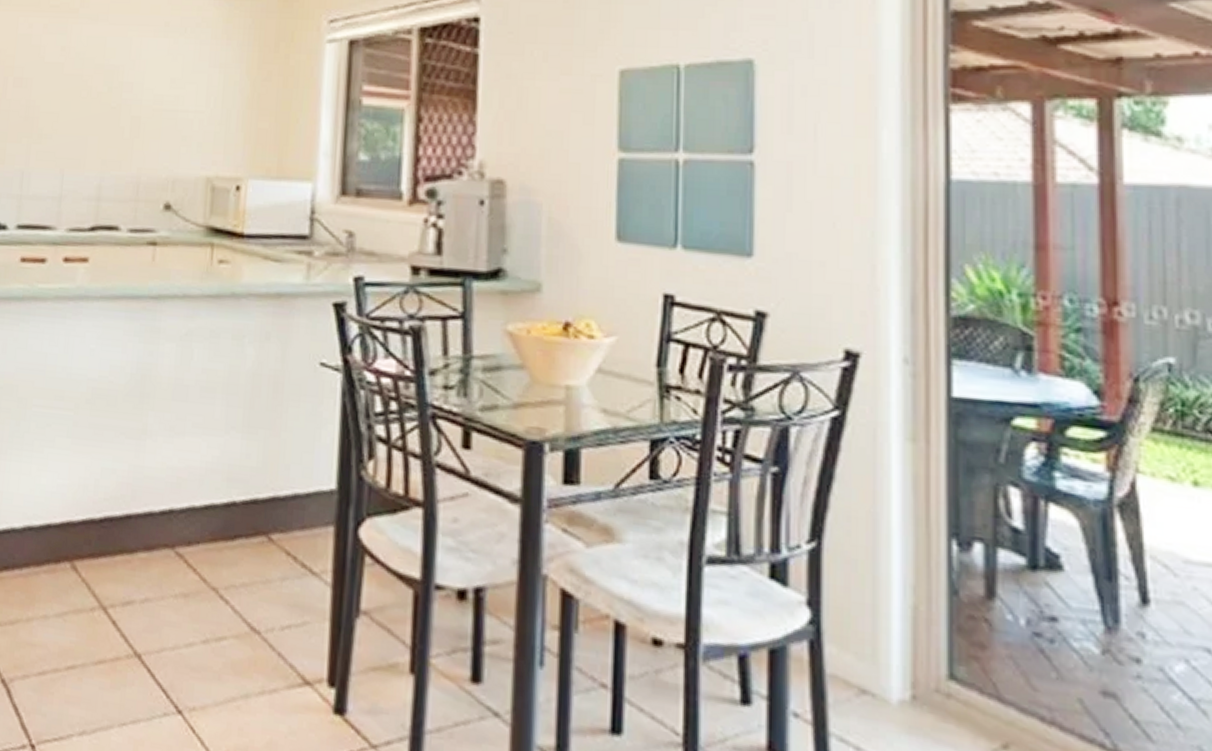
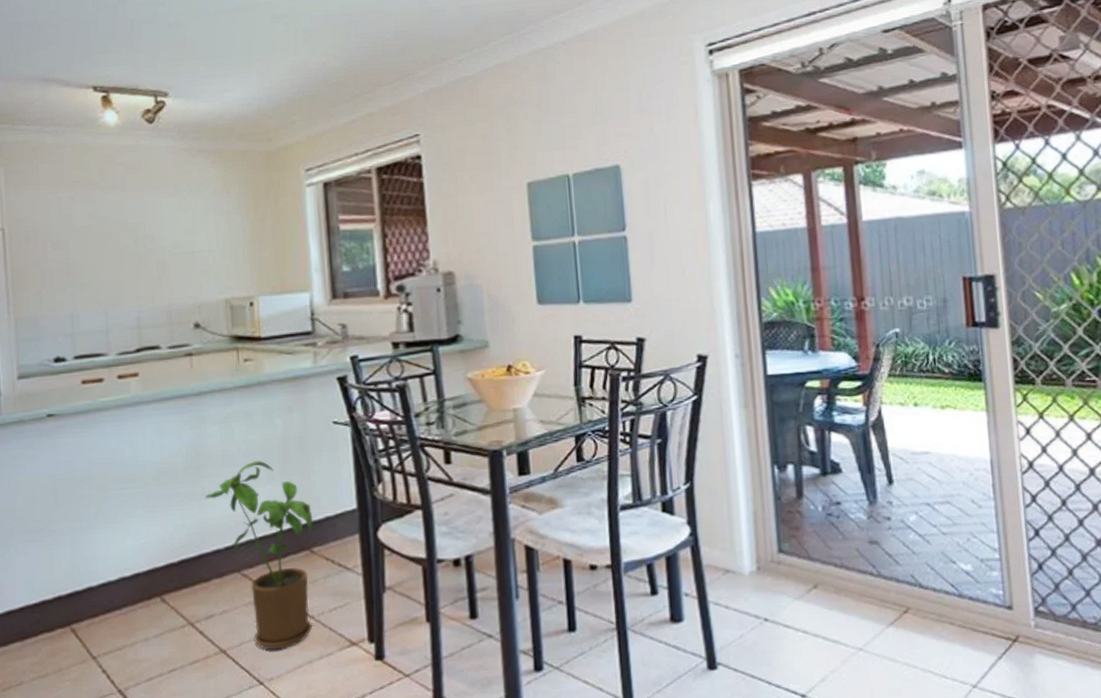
house plant: none [145,399,277,670] -> present [205,461,313,650]

